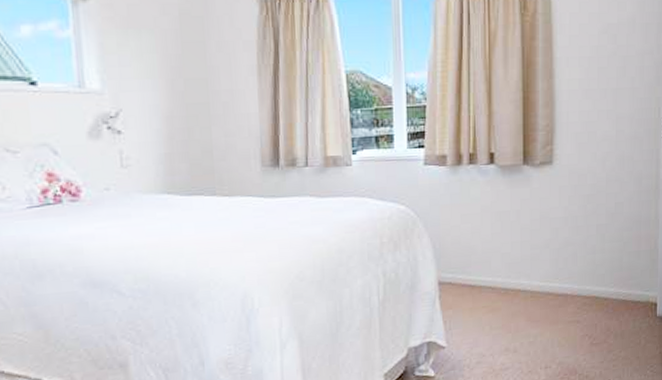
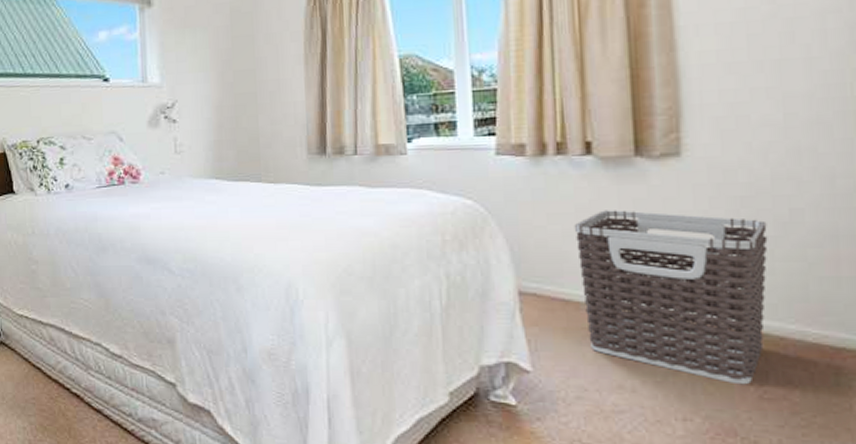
clothes hamper: none [480,209,602,337] -> present [574,210,768,385]

